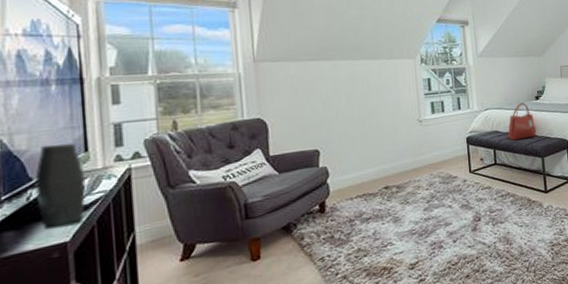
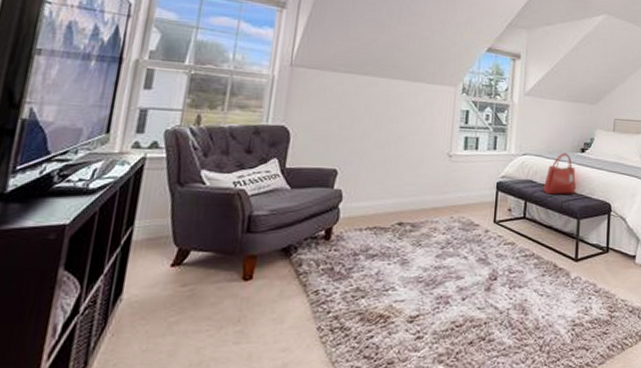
vase: present [35,144,86,231] -> none [47,120,101,210]

